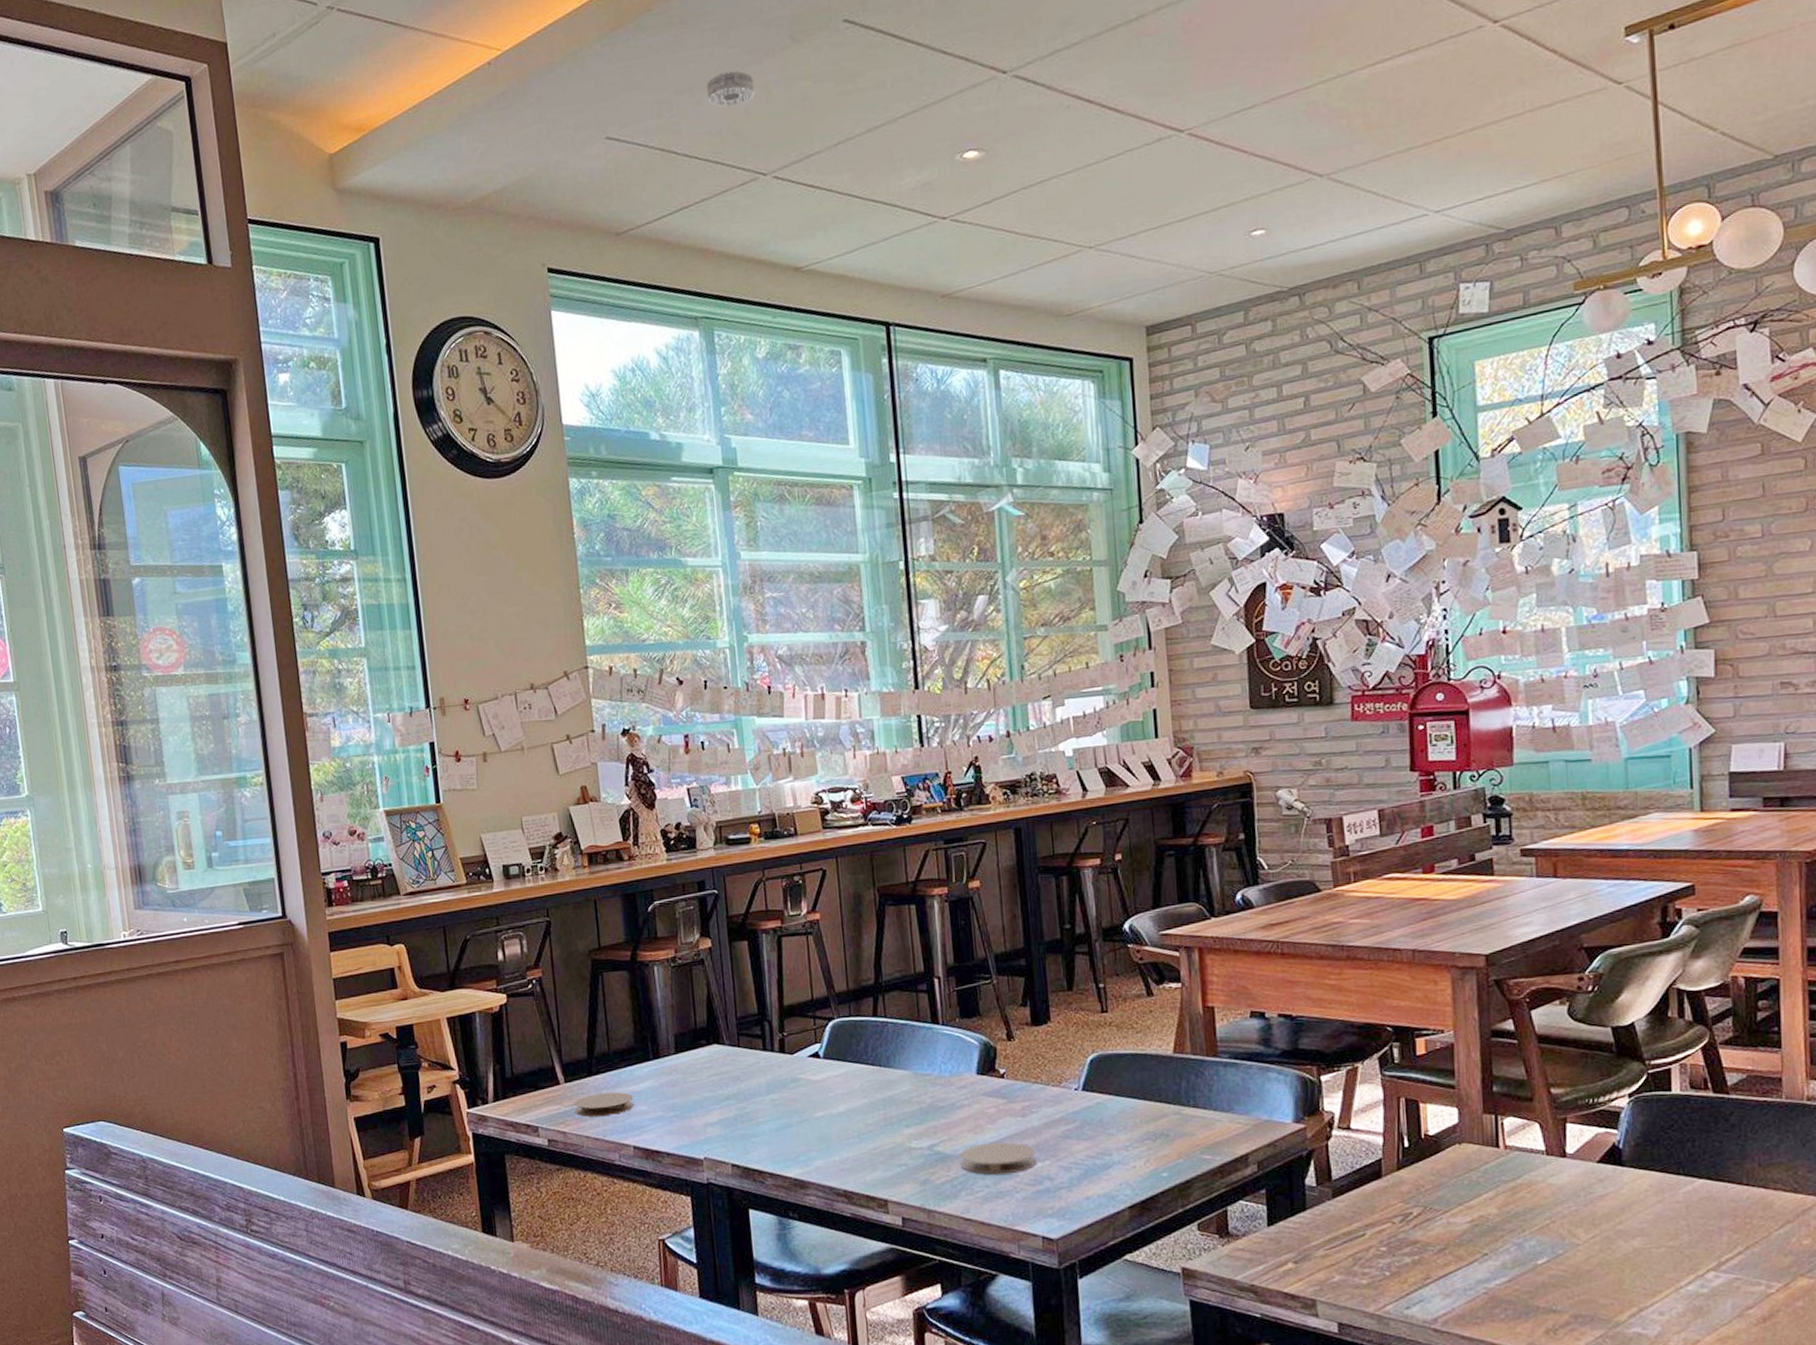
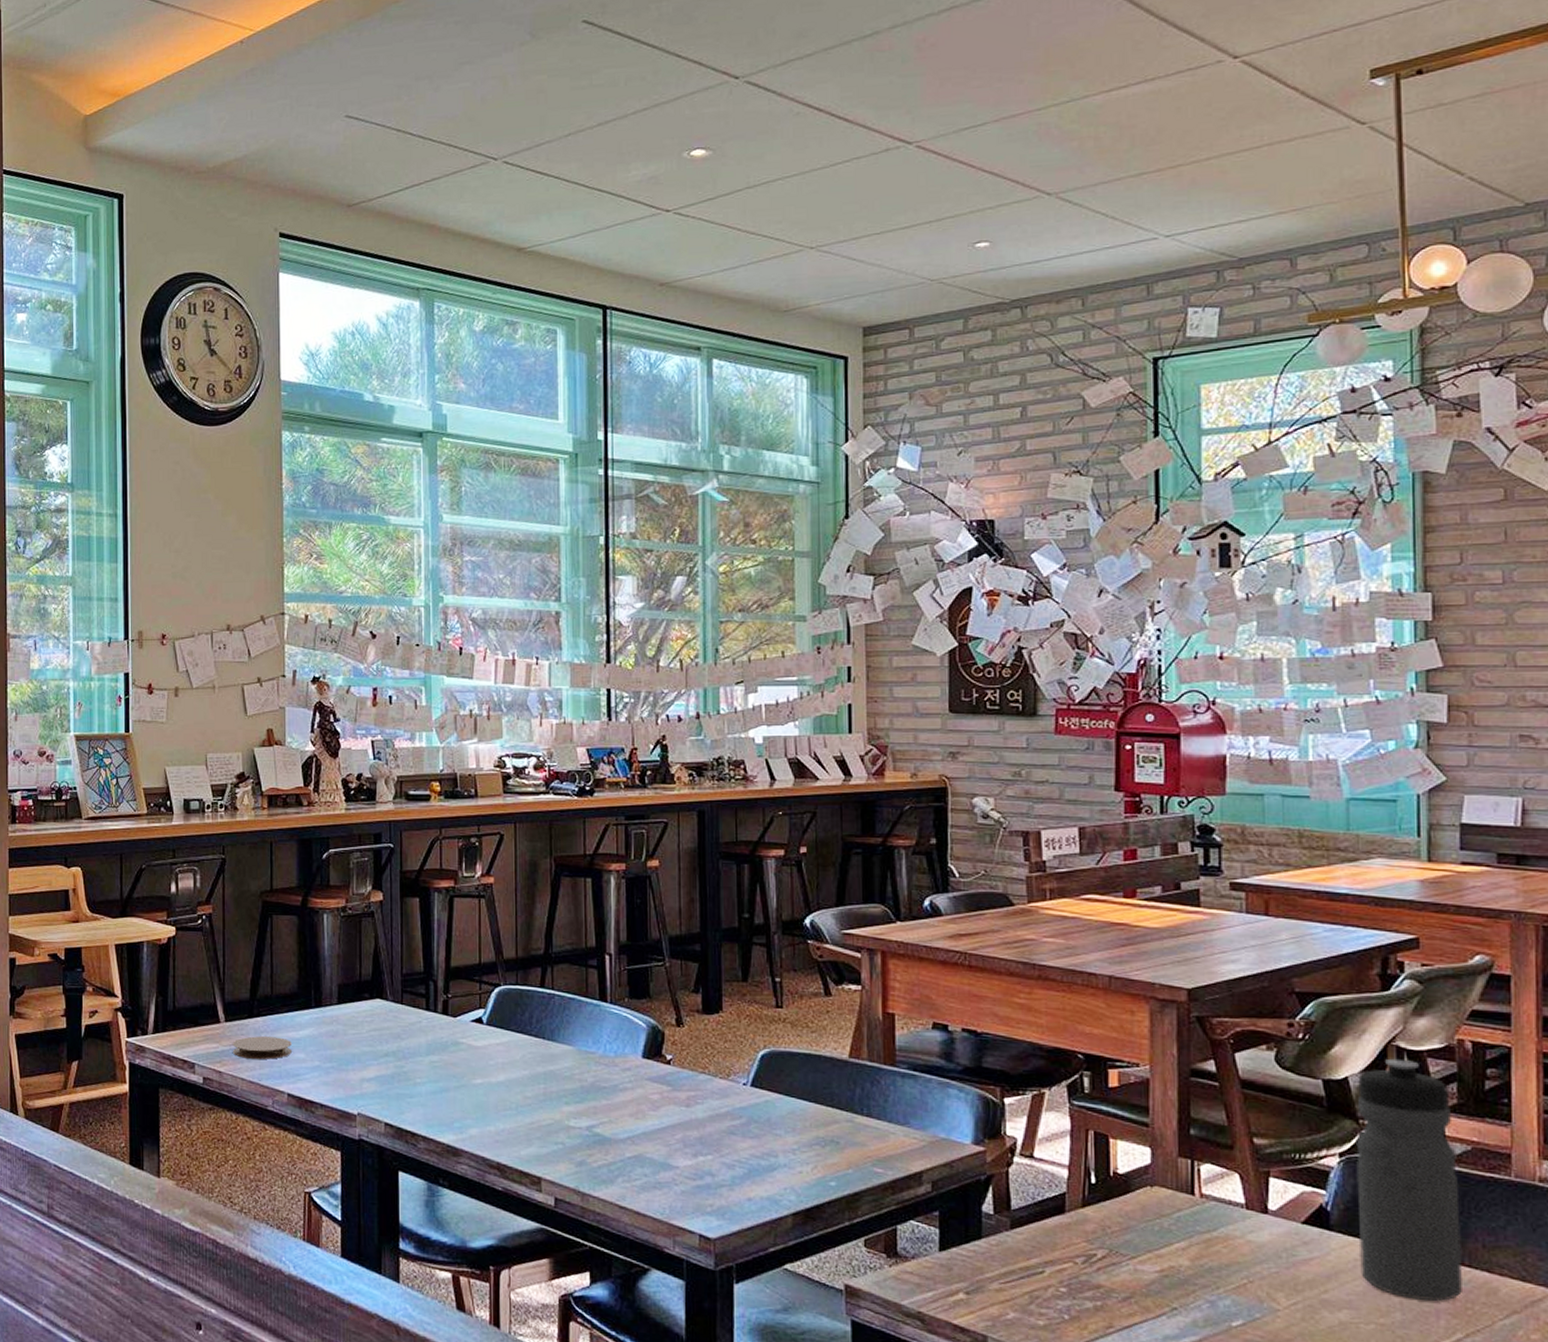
smoke detector: present [706,71,755,107] -> none [446,62,492,95]
coaster: present [959,1141,1037,1175] -> none [619,1130,699,1165]
water bottle: none [1643,1000,1742,1221] -> present [1356,1058,1463,1301]

